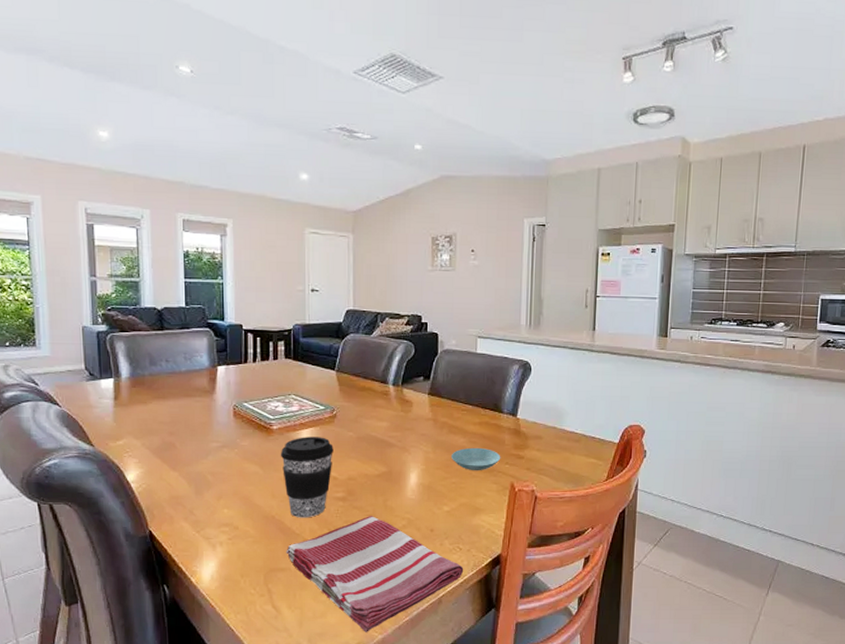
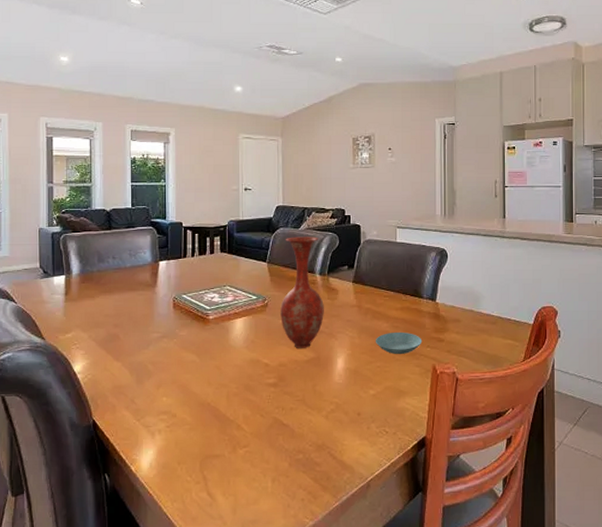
coffee cup: present [280,437,333,518] -> none [215,325,265,405]
dish towel: present [286,516,464,632] -> none [221,401,391,519]
vase: none [350,344,397,462] -> present [280,236,324,348]

